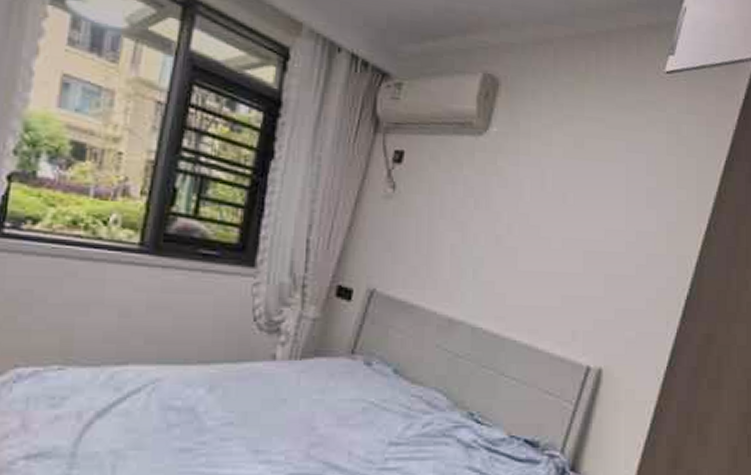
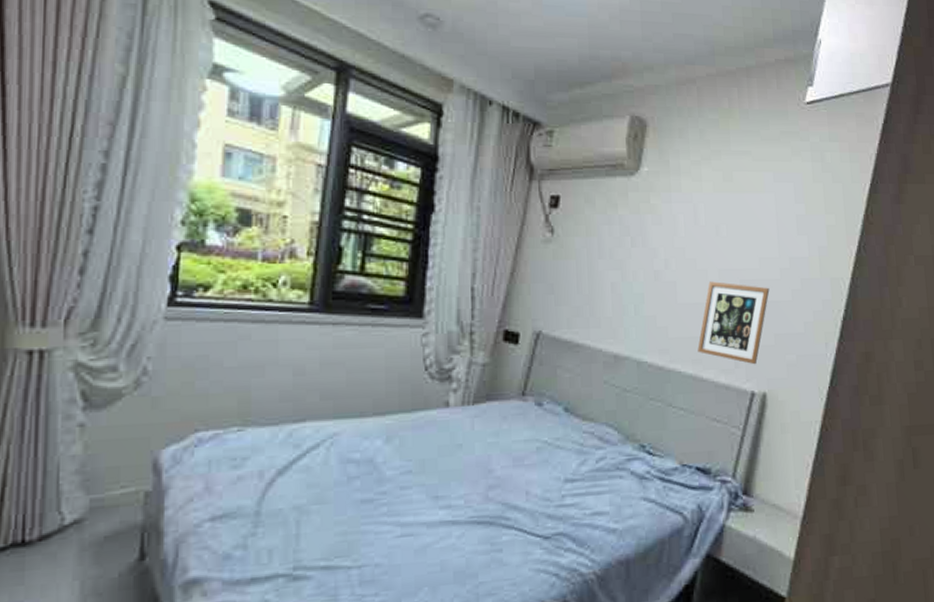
picture frame: none [535,250,614,339] -> present [697,281,770,365]

